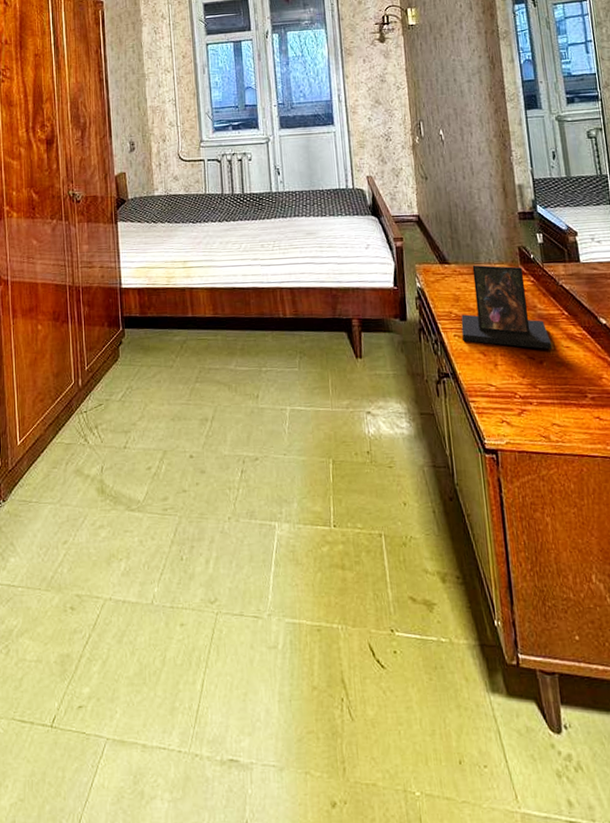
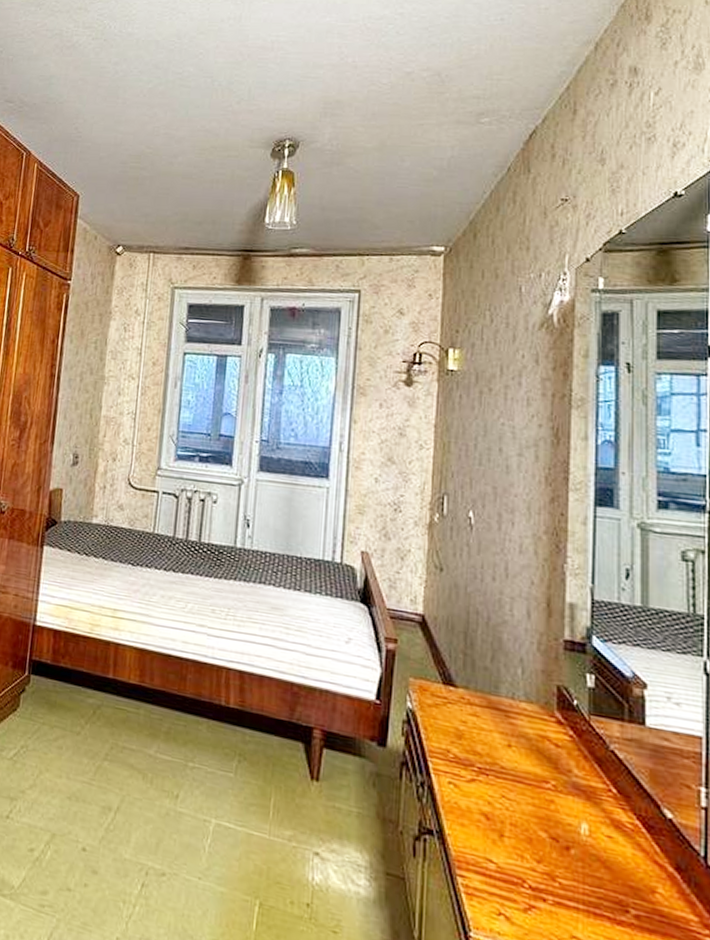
photo frame: present [461,265,552,350] -> none [460,695,587,835]

